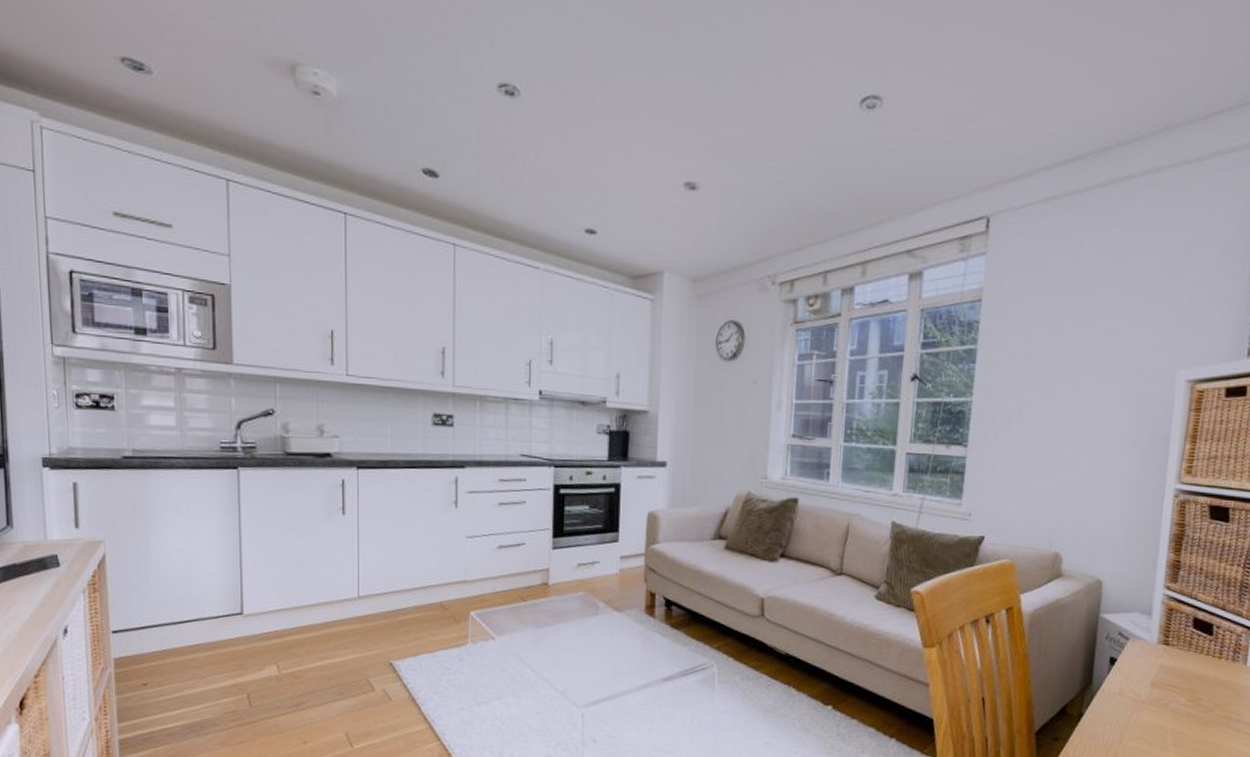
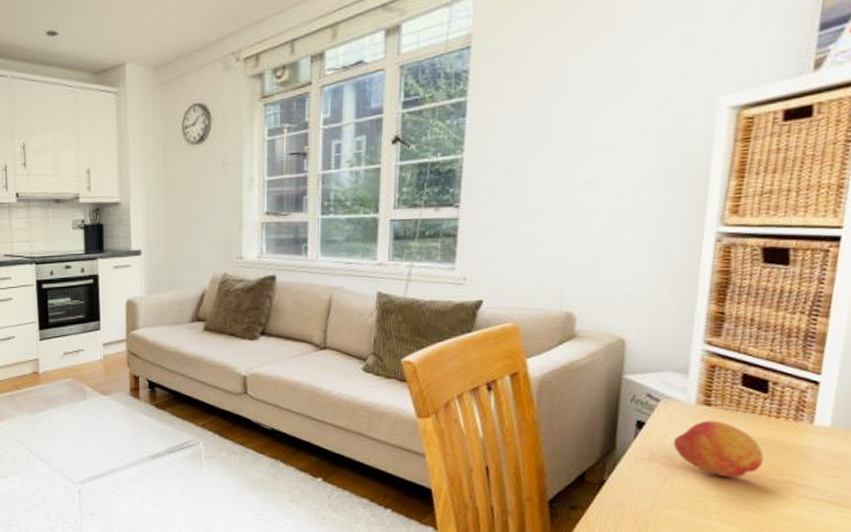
fruit: none [1139,659,1210,713] -> present [673,420,765,478]

